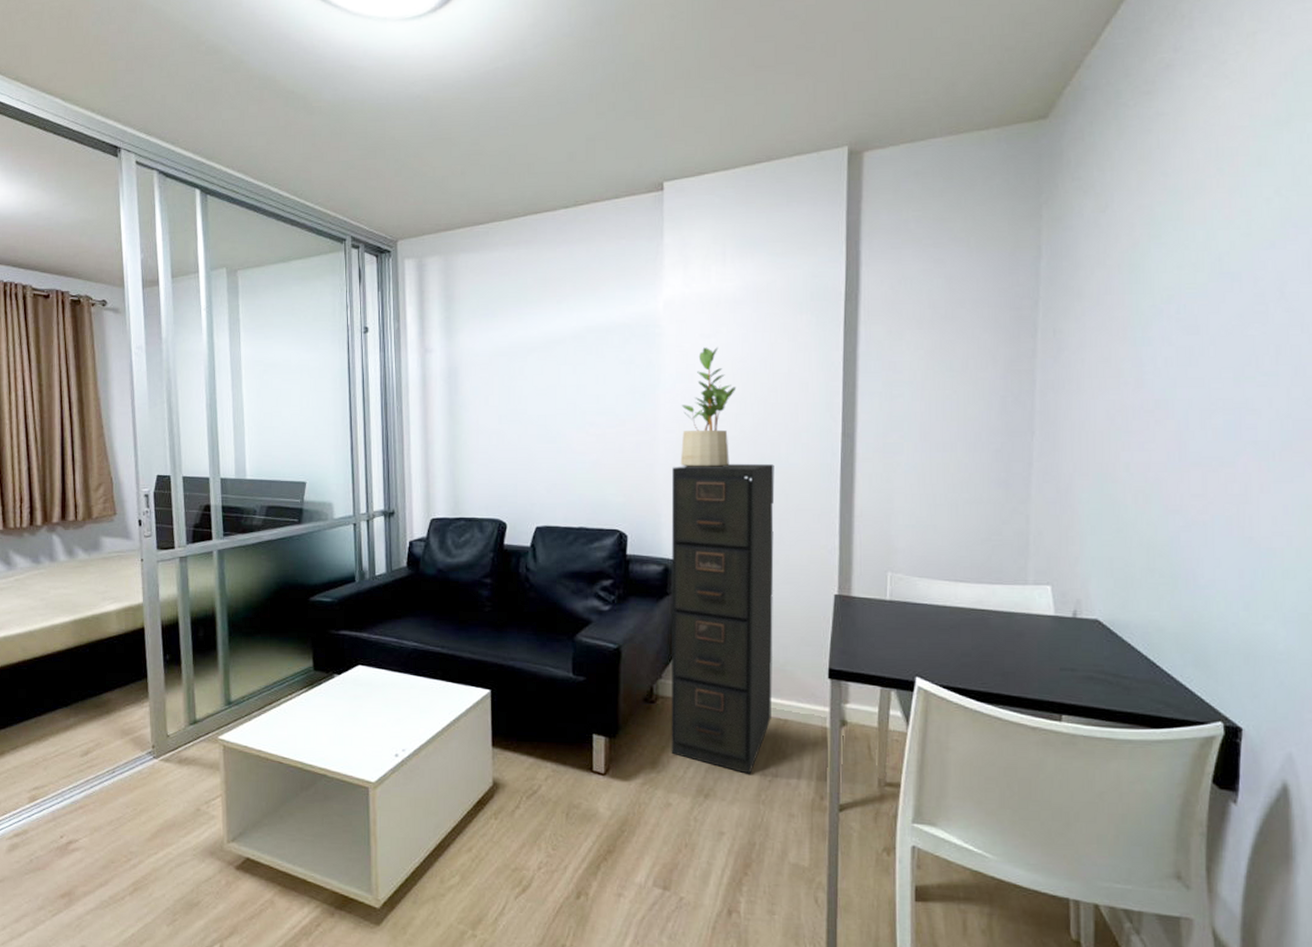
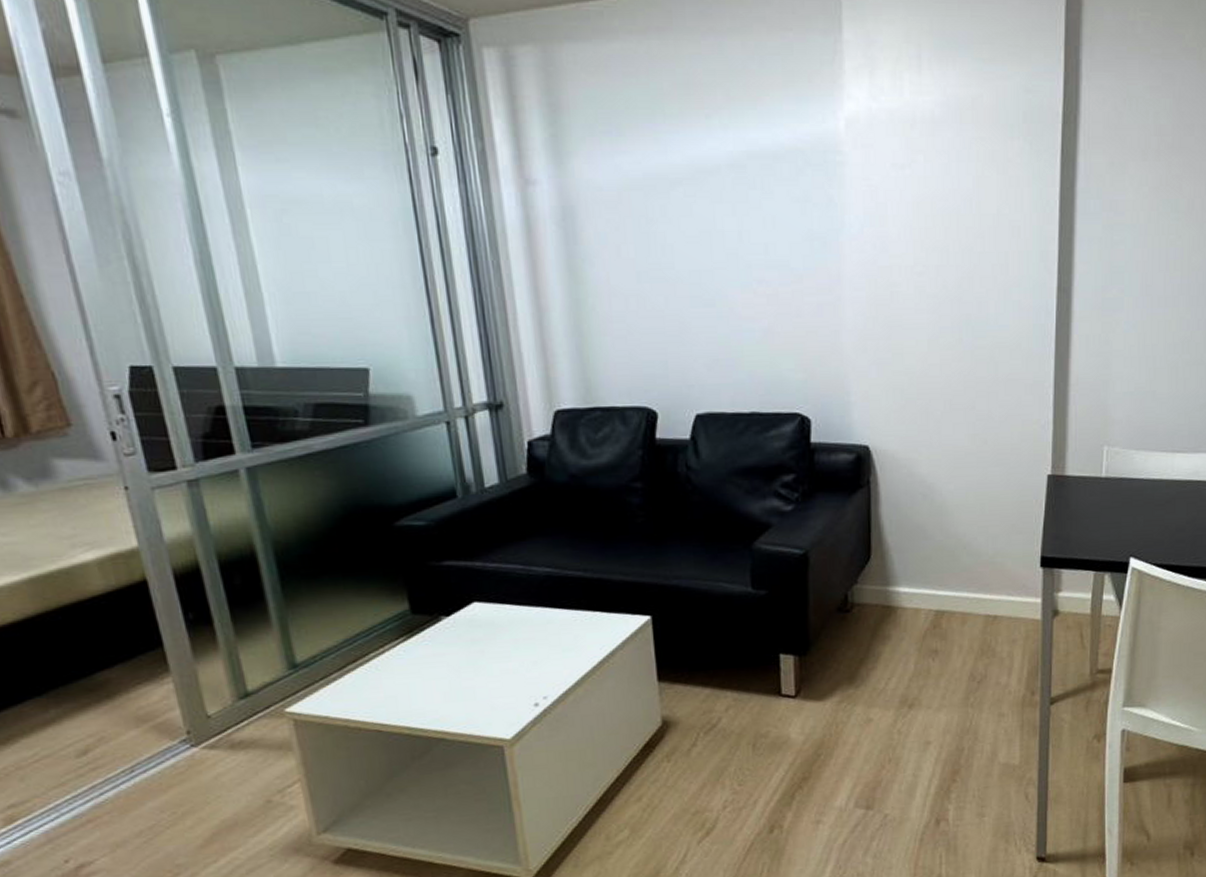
filing cabinet: present [671,463,775,774] -> none [862,326,982,678]
potted plant: present [680,347,737,467] -> none [871,181,937,333]

